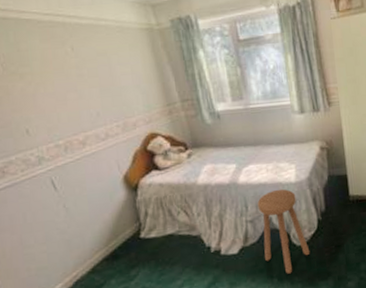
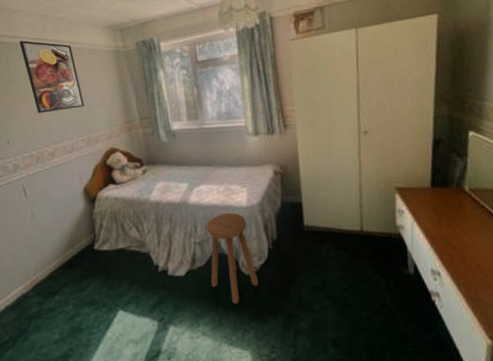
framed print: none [30,16,117,99] -> present [20,40,85,113]

